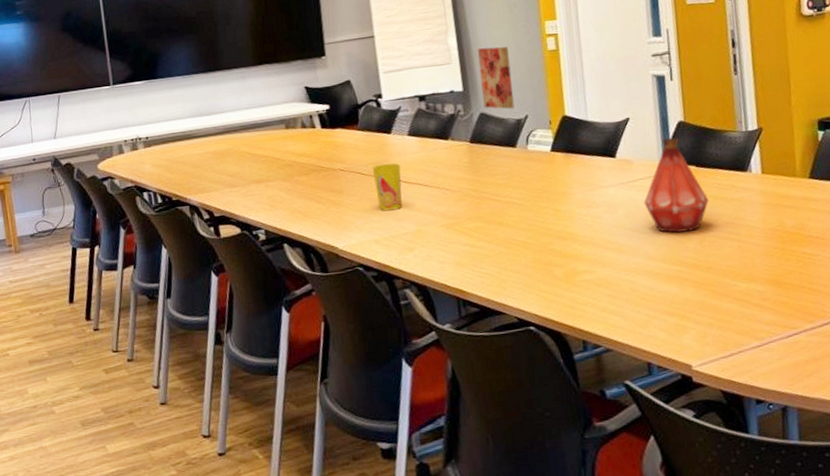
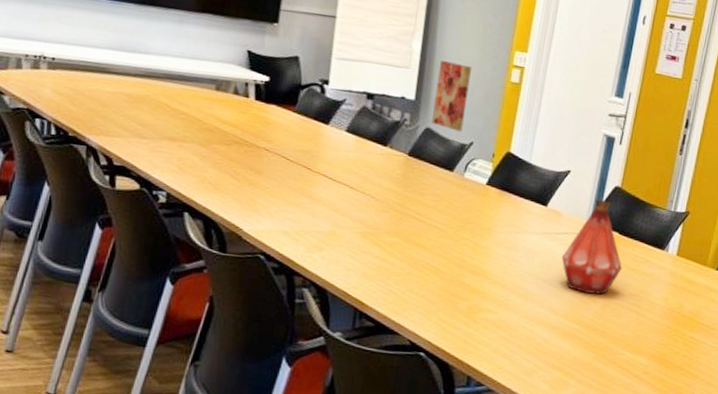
cup: present [372,163,403,211] -> none [297,154,330,206]

